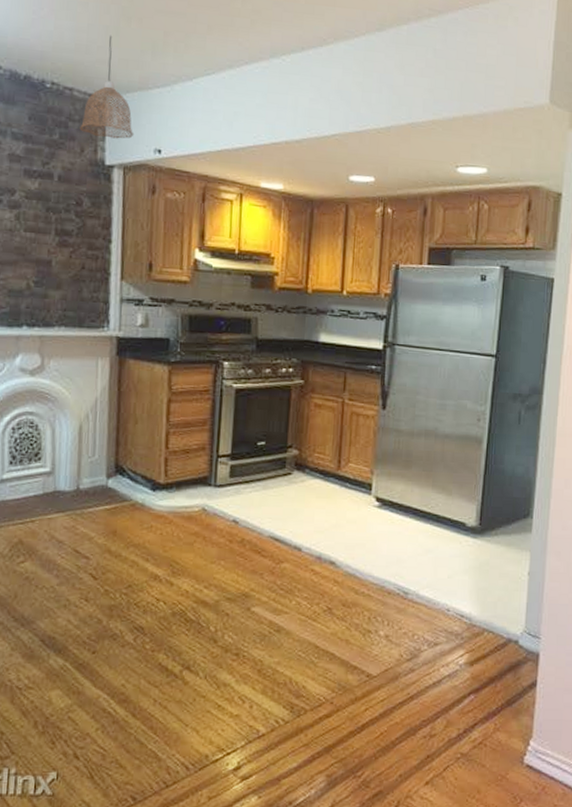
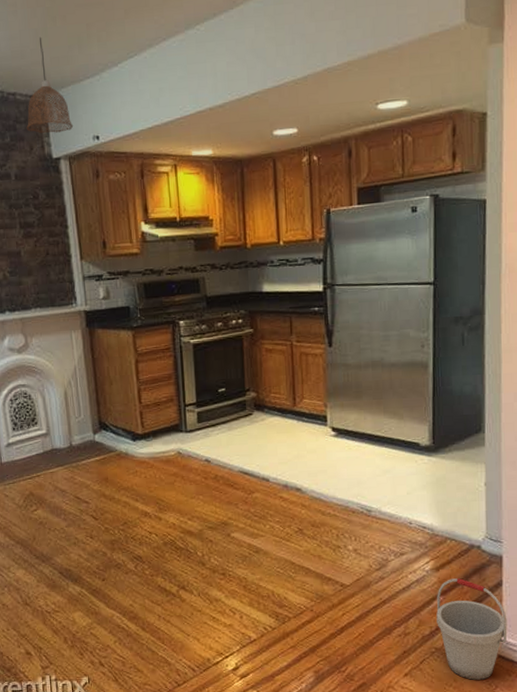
bucket: none [465,675,539,792] -> present [436,578,508,680]

